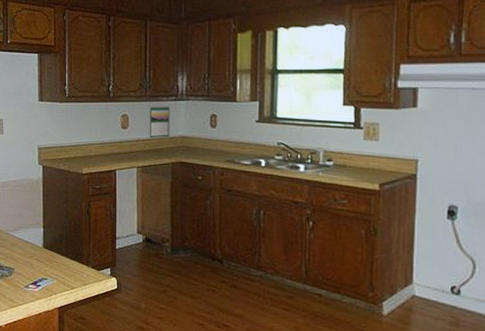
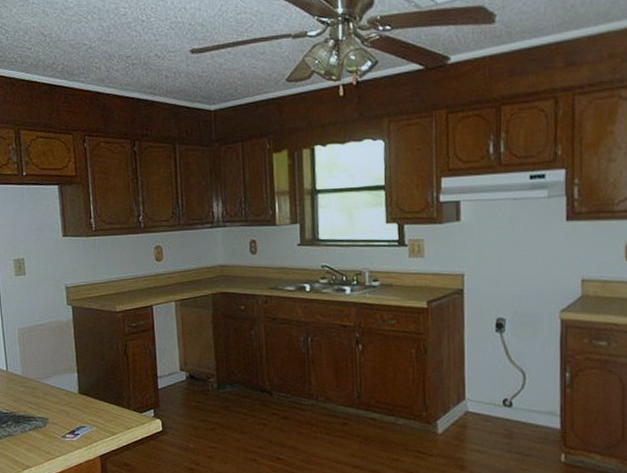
calendar: present [149,105,170,139] -> none [184,234,208,270]

